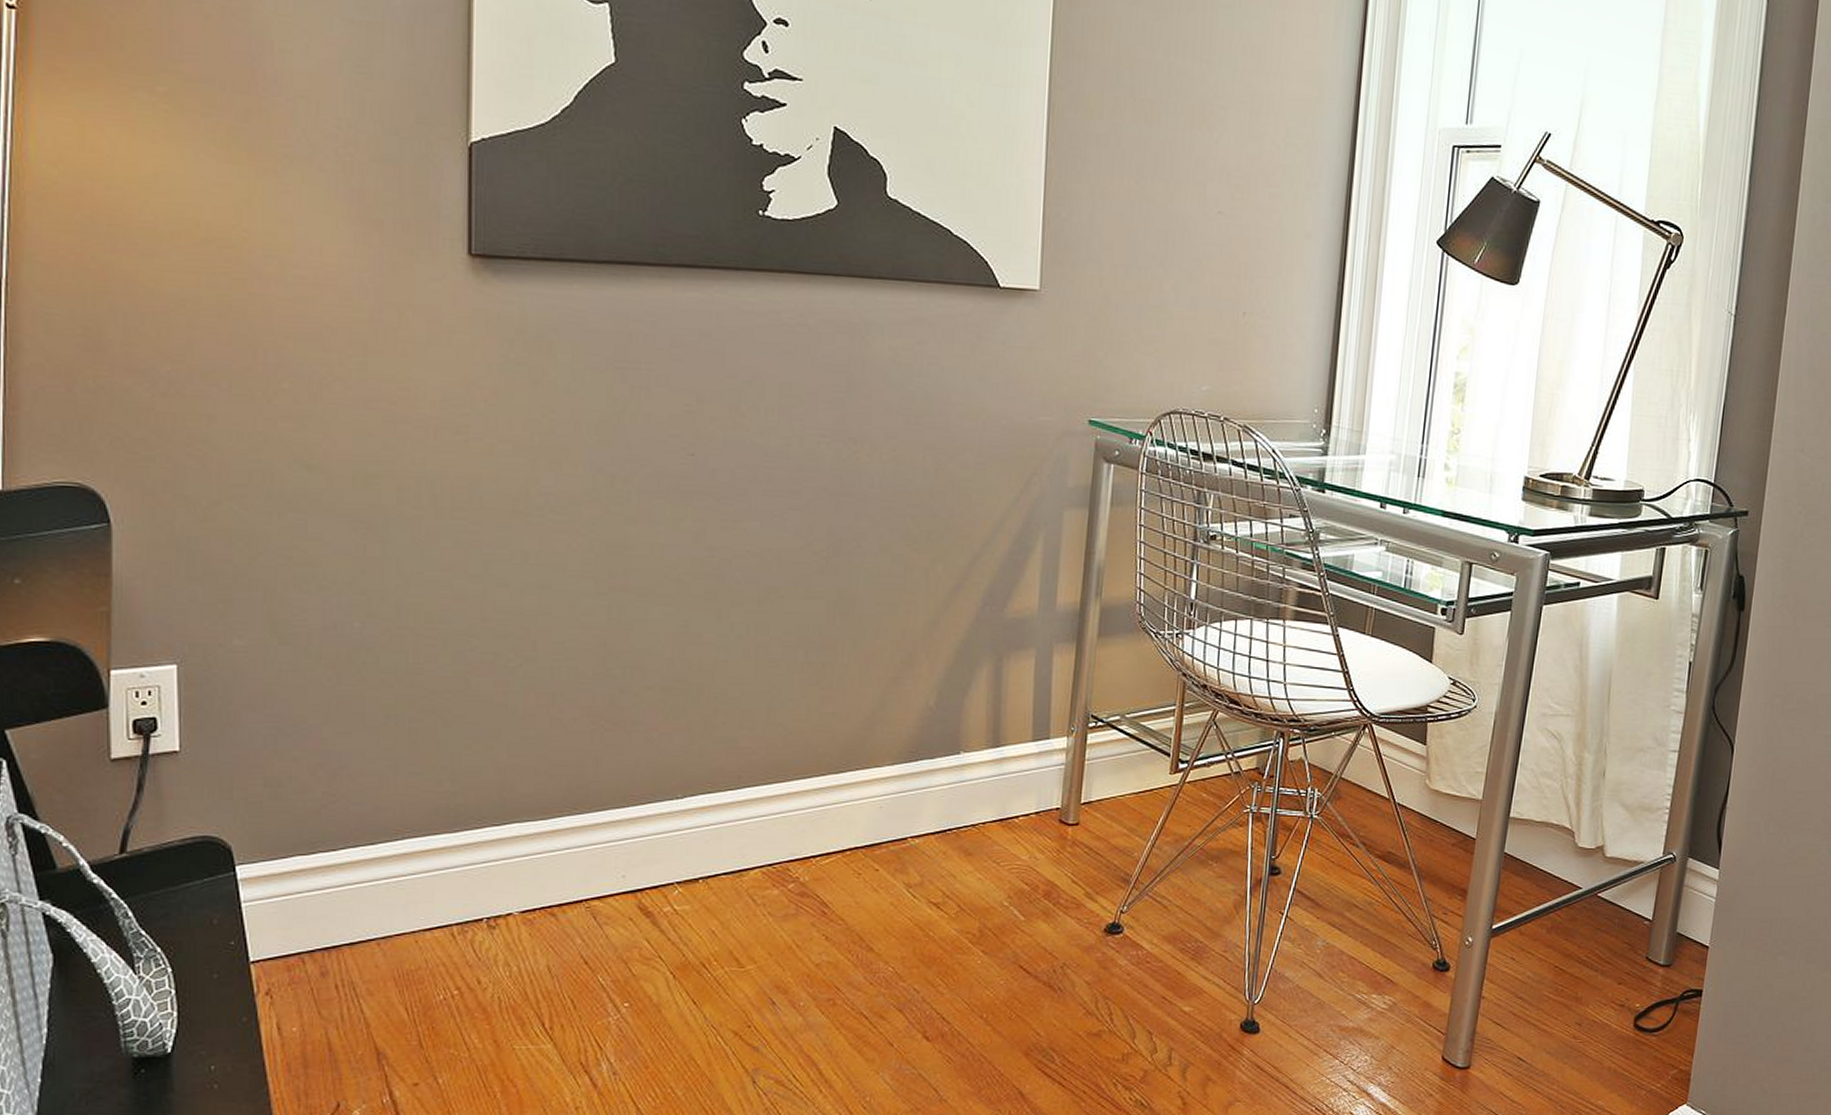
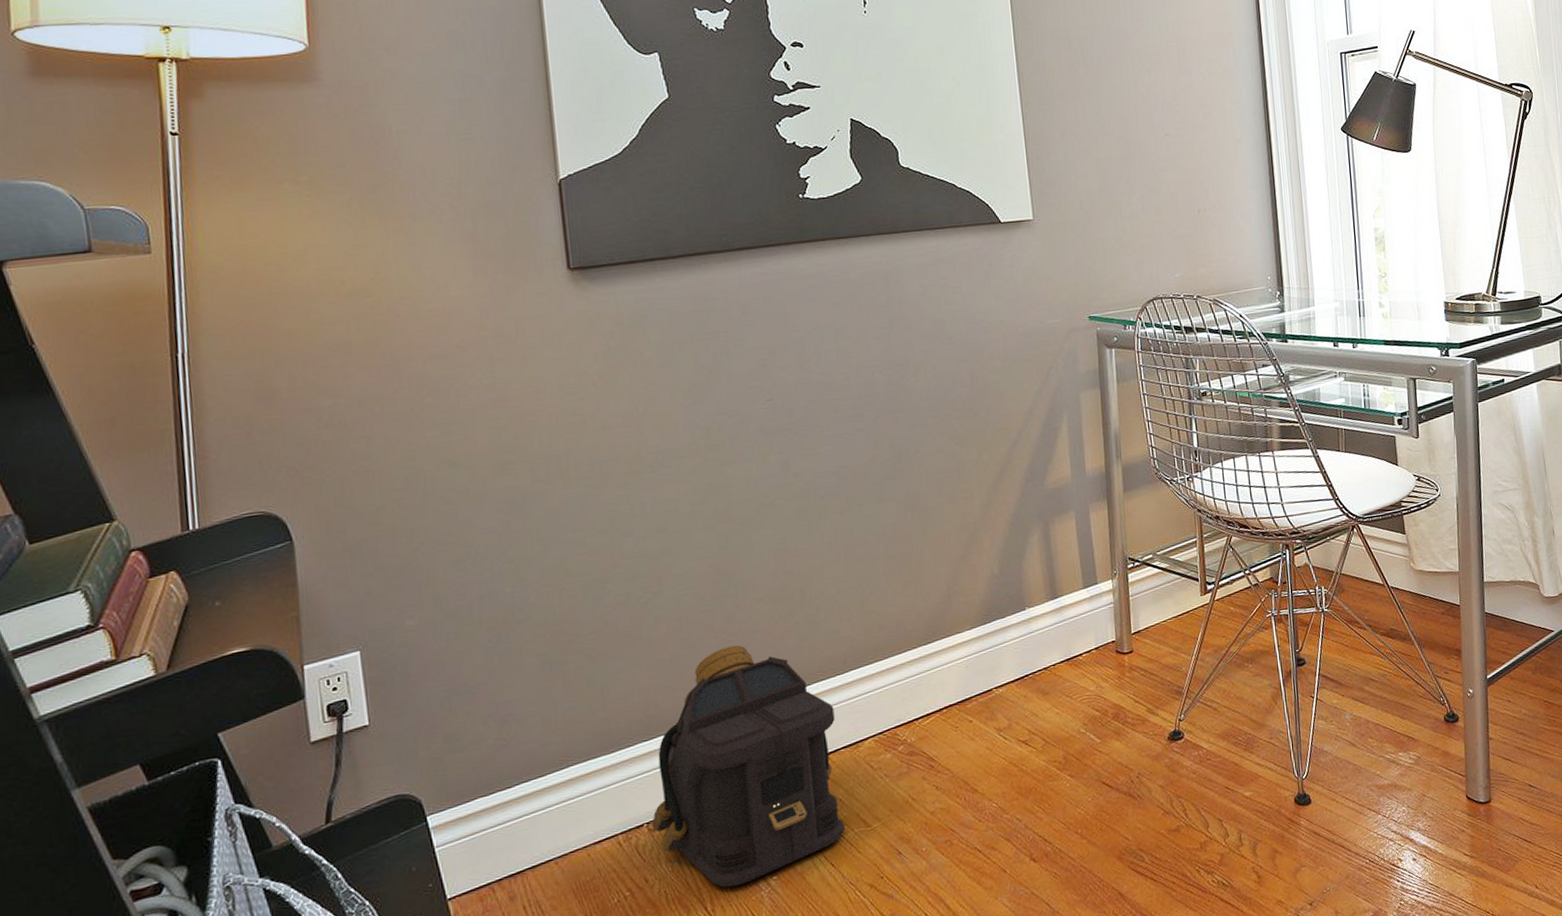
backpack: none [492,734,719,1007] -> present [651,644,846,888]

